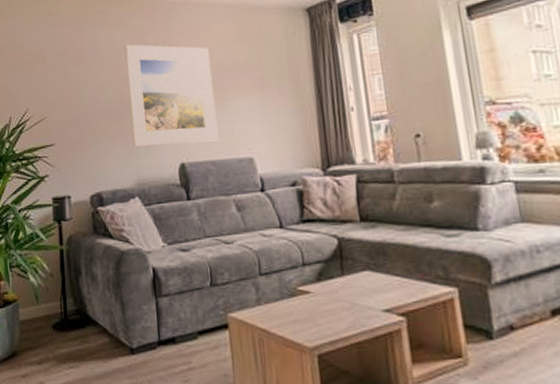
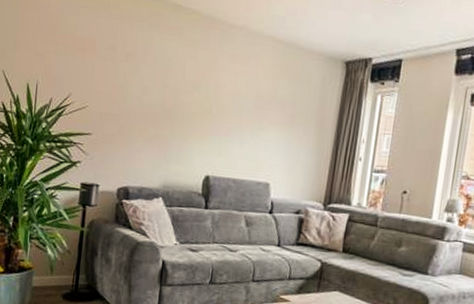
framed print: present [124,44,219,147] -> none [166,54,253,162]

